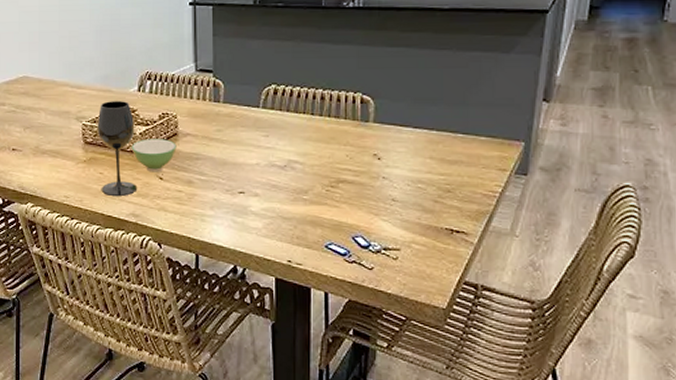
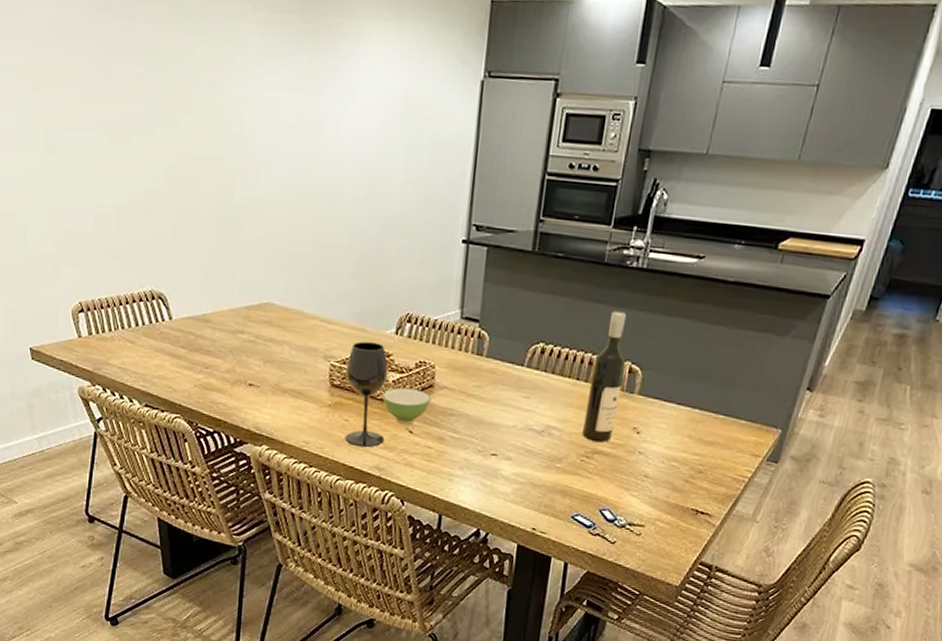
bottle: none [324,48,357,171] -> present [582,311,627,442]

